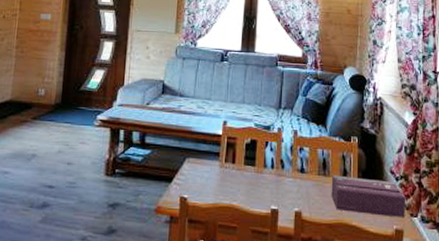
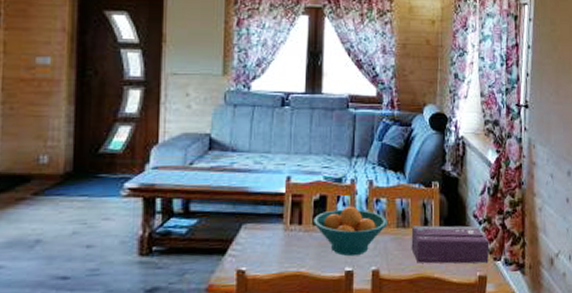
fruit bowl: none [245,151,310,196] -> present [314,206,387,256]

